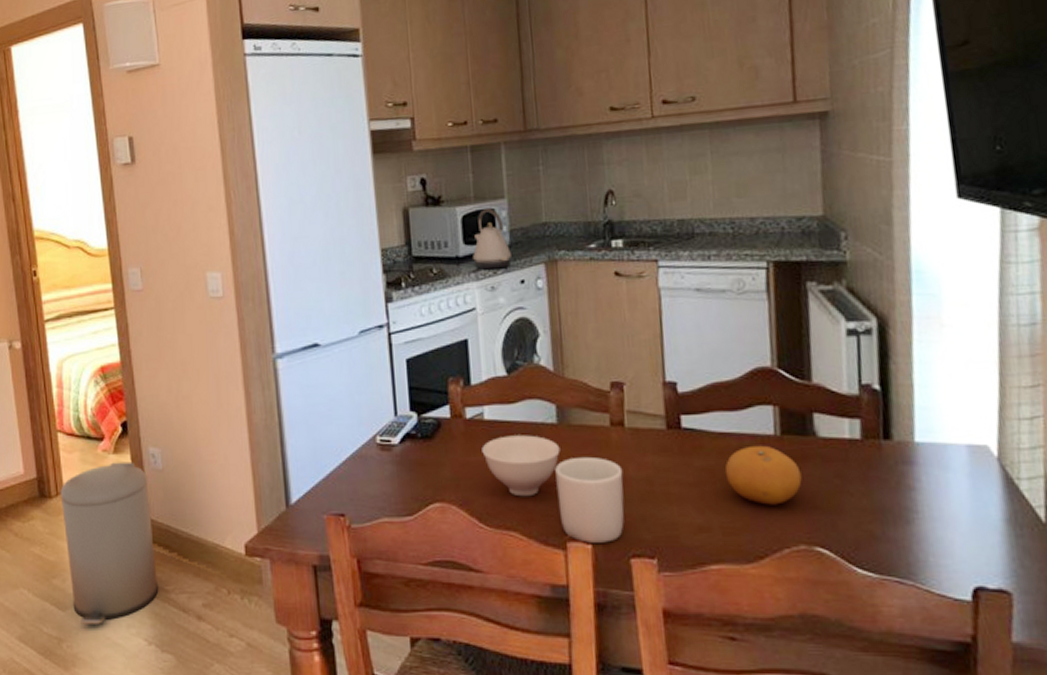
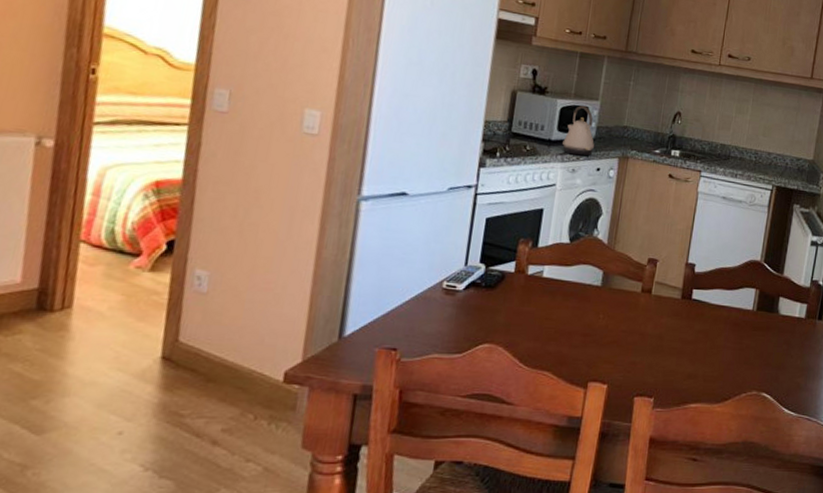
pedal bin: present [60,461,159,624] -> none [53,280,187,449]
bowl: present [482,435,560,497] -> none [535,292,599,344]
mug: present [555,456,625,543] -> none [587,314,643,384]
fruit: present [724,445,802,505] -> none [714,316,764,361]

